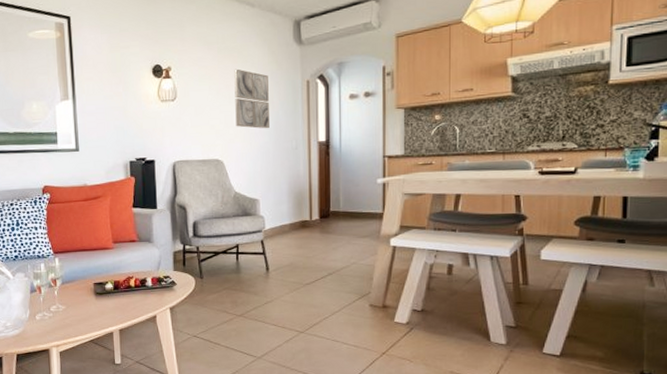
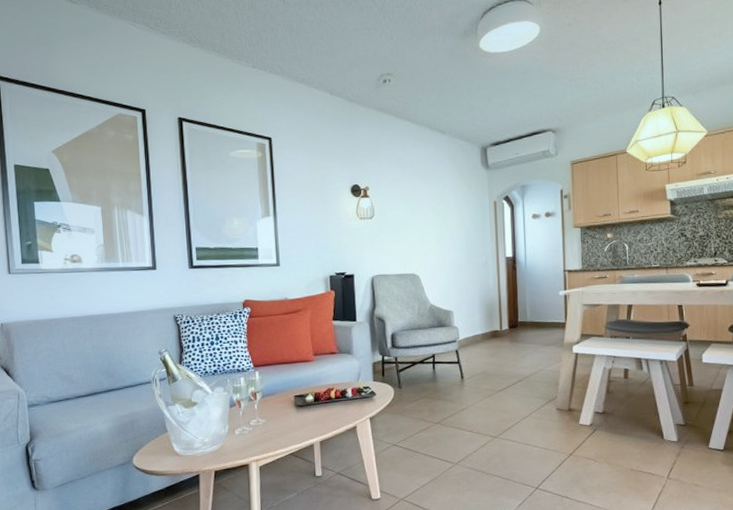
wall art: present [234,68,269,129] -> none [428,189,461,246]

